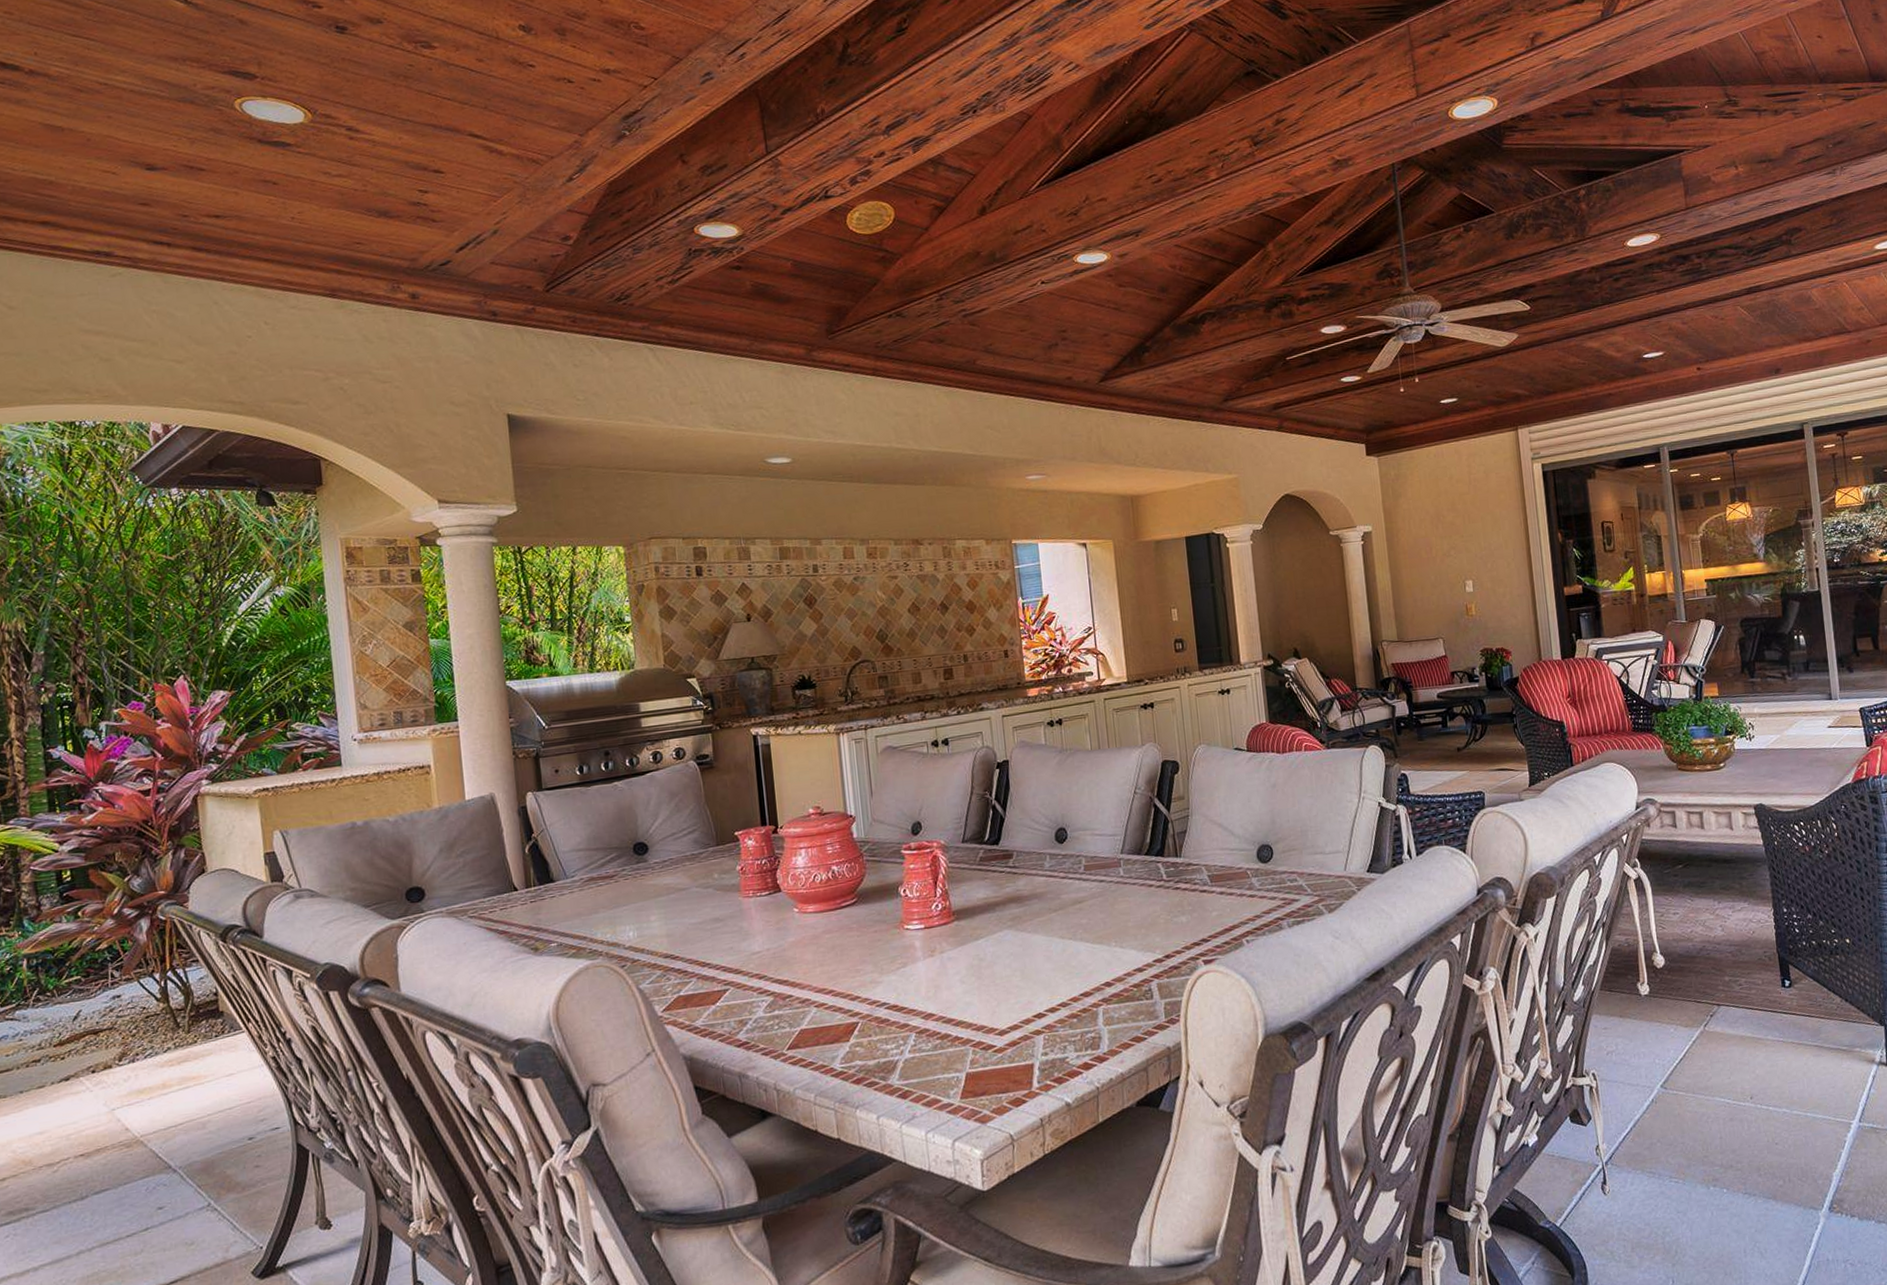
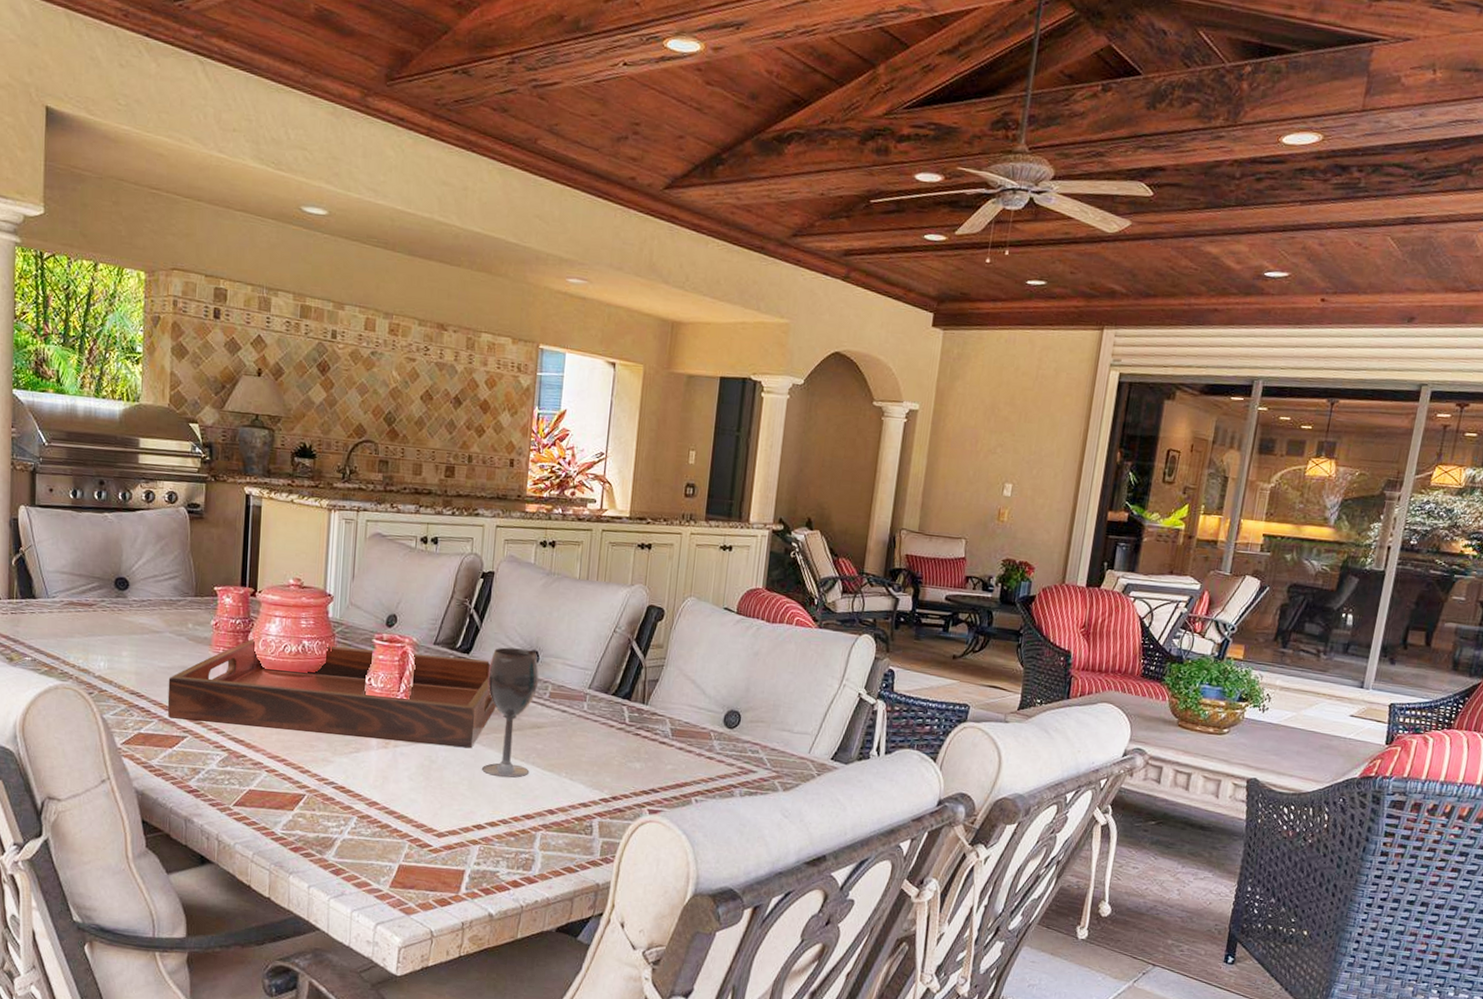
serving tray: none [701,847,1035,974] -> present [167,639,496,749]
wine glass: none [1019,828,1079,961] -> present [482,647,539,779]

